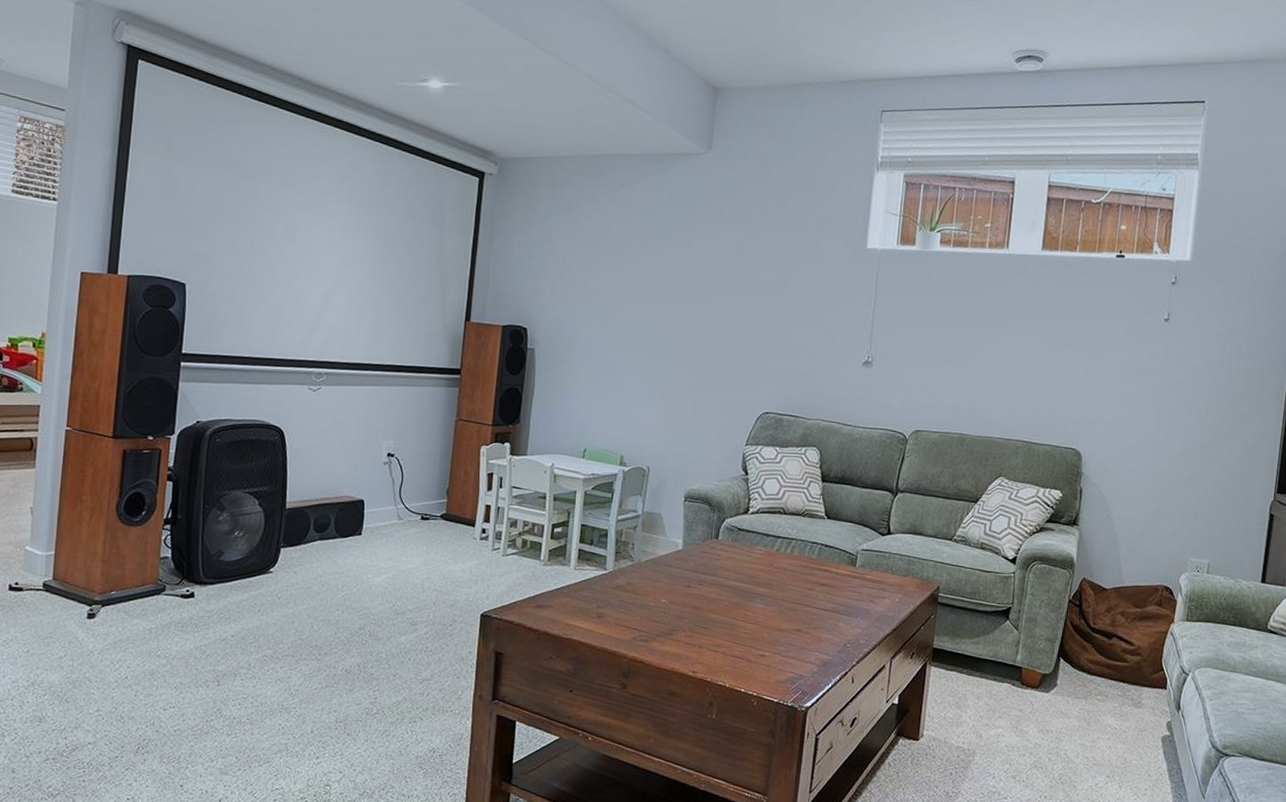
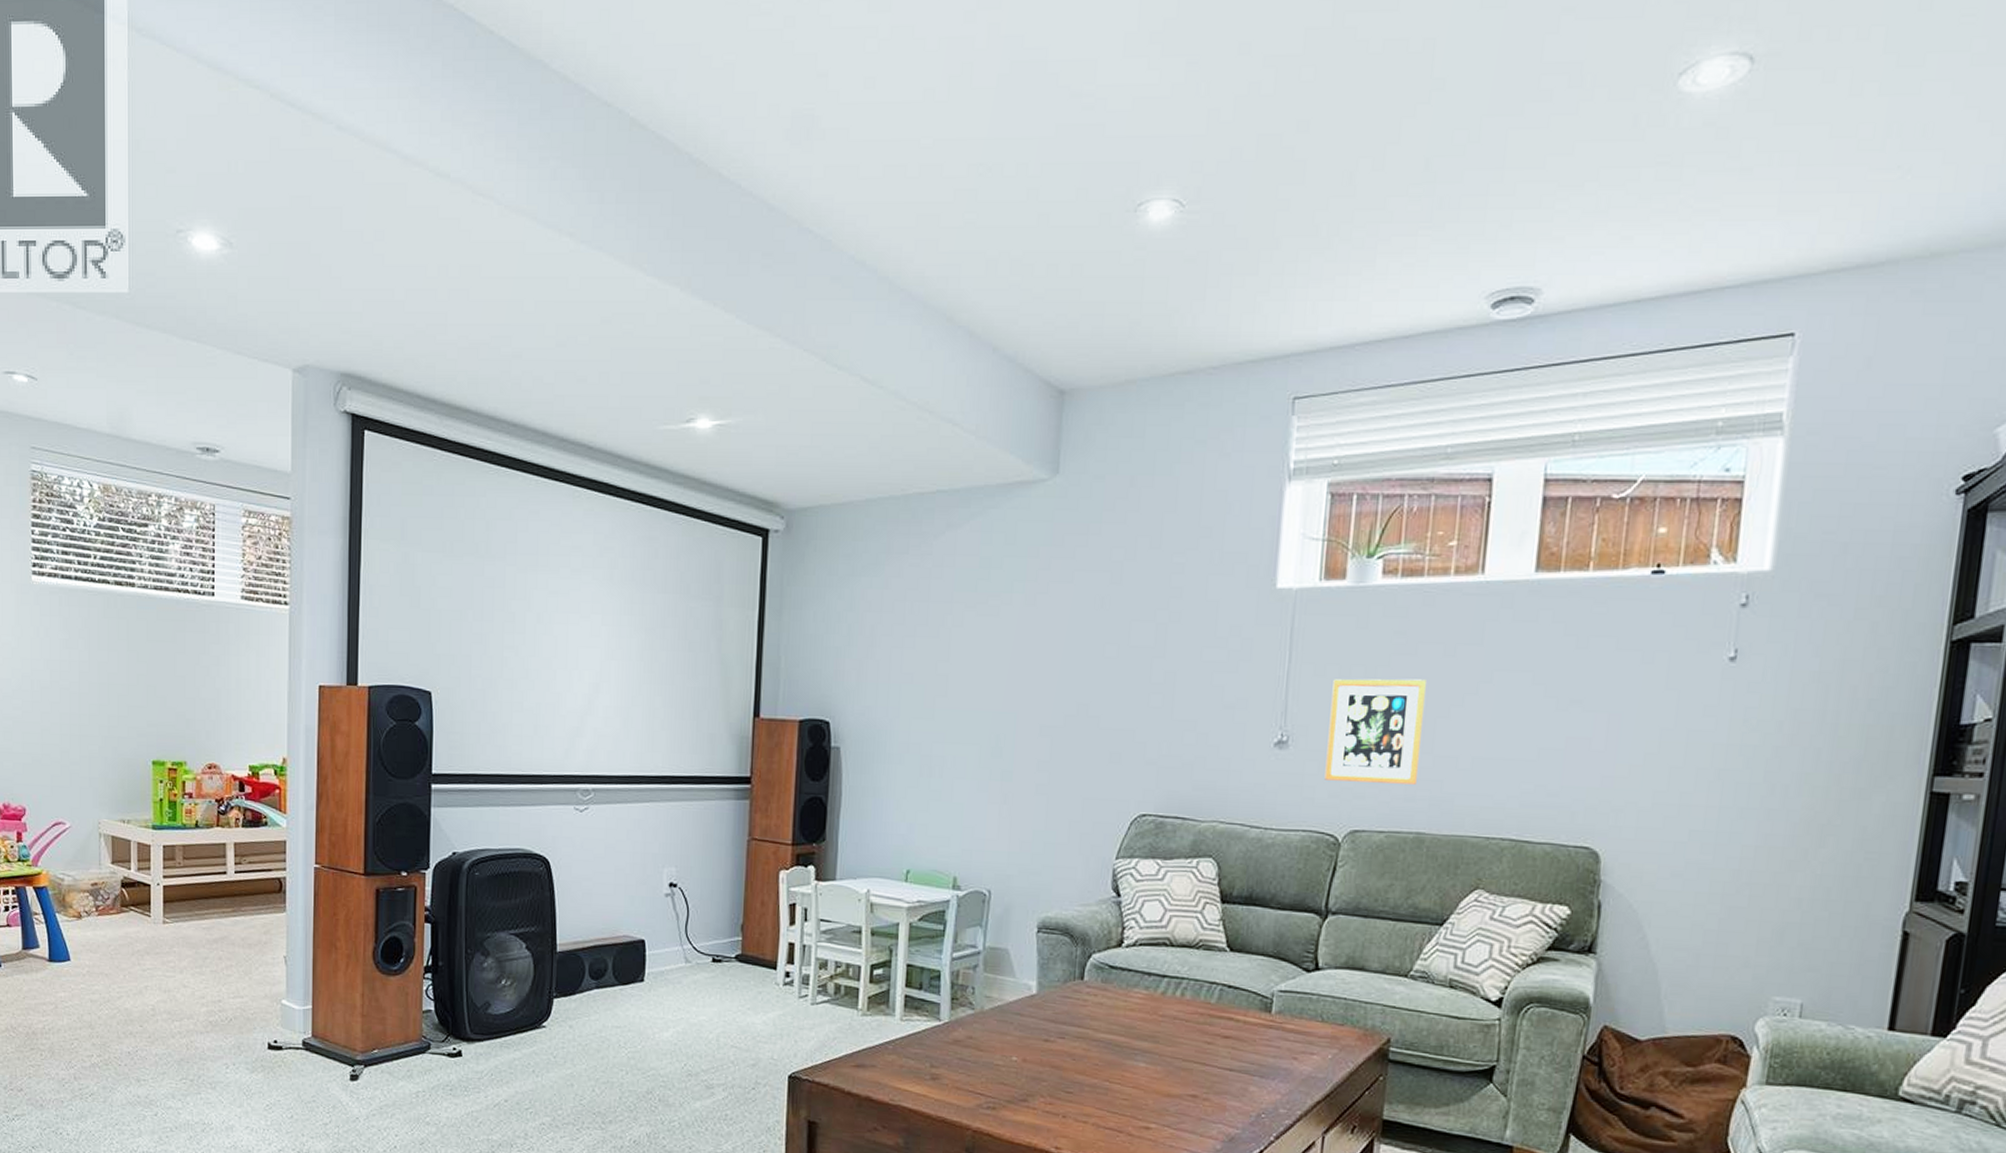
picture frame: none [897,318,968,398] -> present [1324,679,1426,785]

